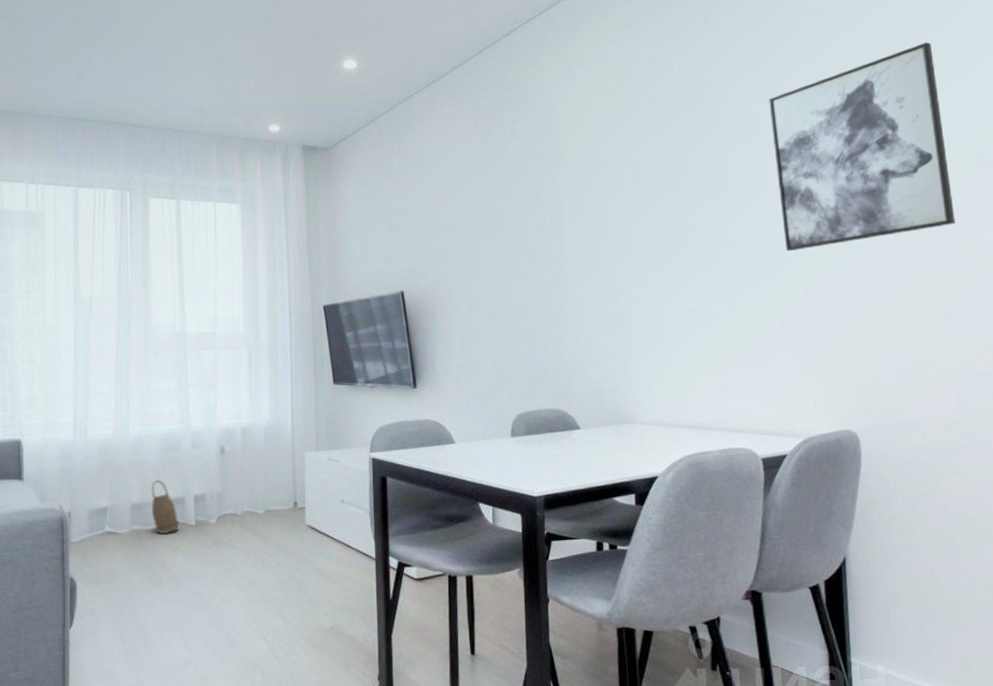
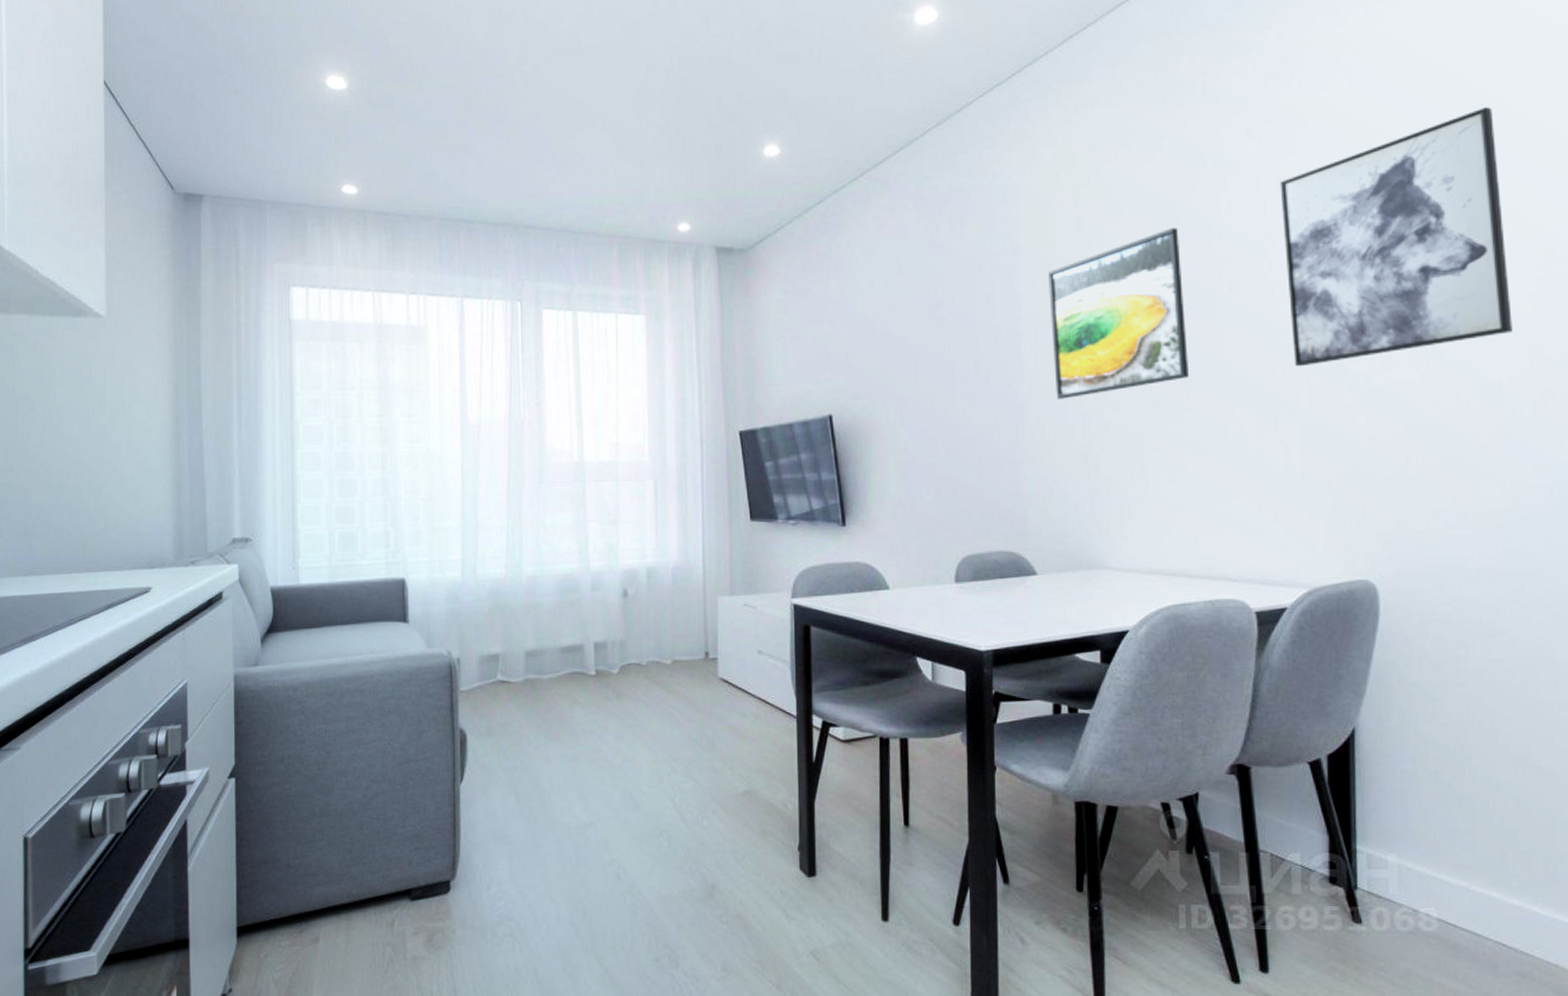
basket: present [151,479,179,534] -> none [546,624,578,684]
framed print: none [584,135,702,278] -> present [1048,228,1190,399]

